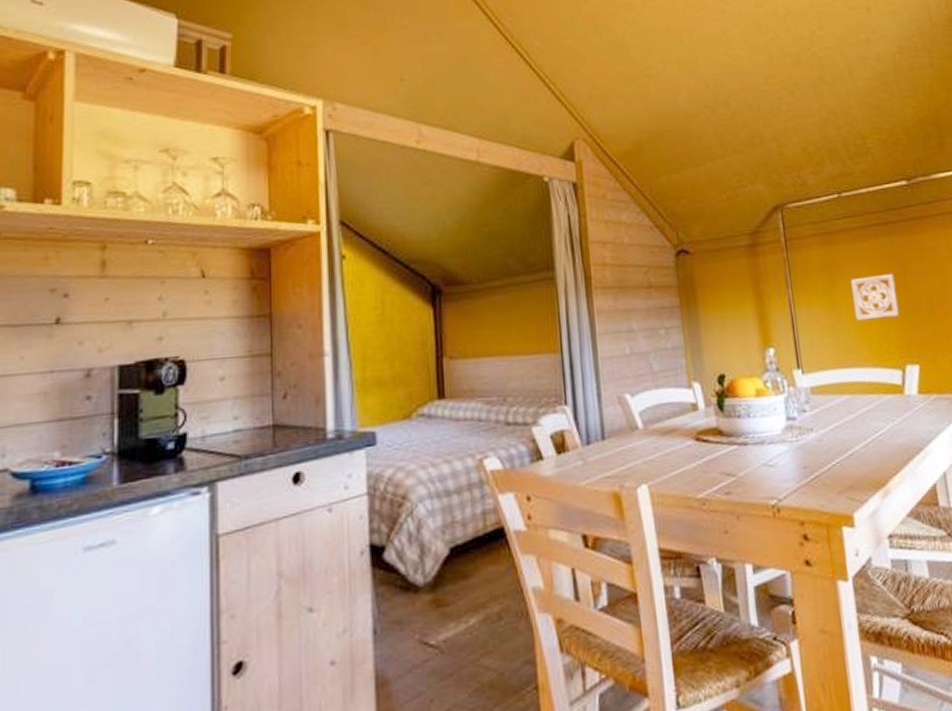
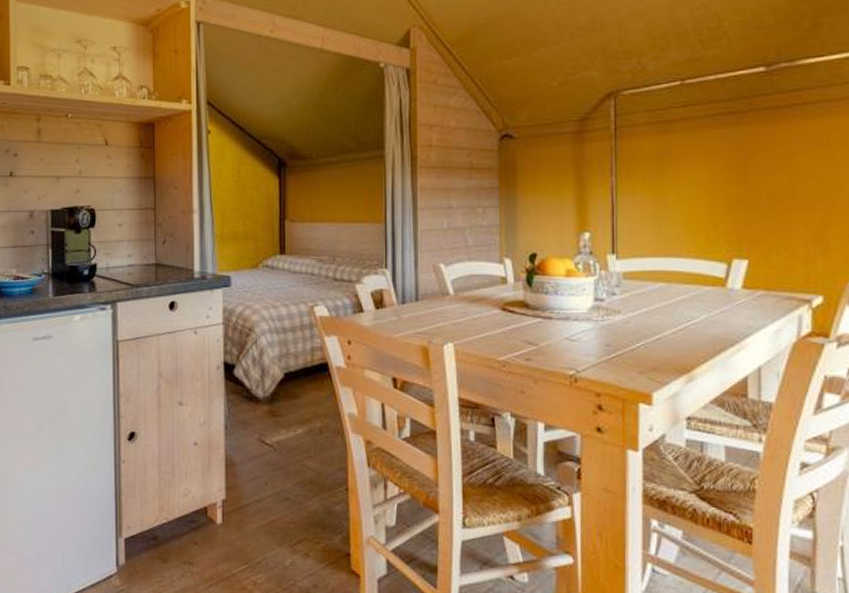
wall ornament: present [851,273,900,321] -> none [682,165,734,212]

